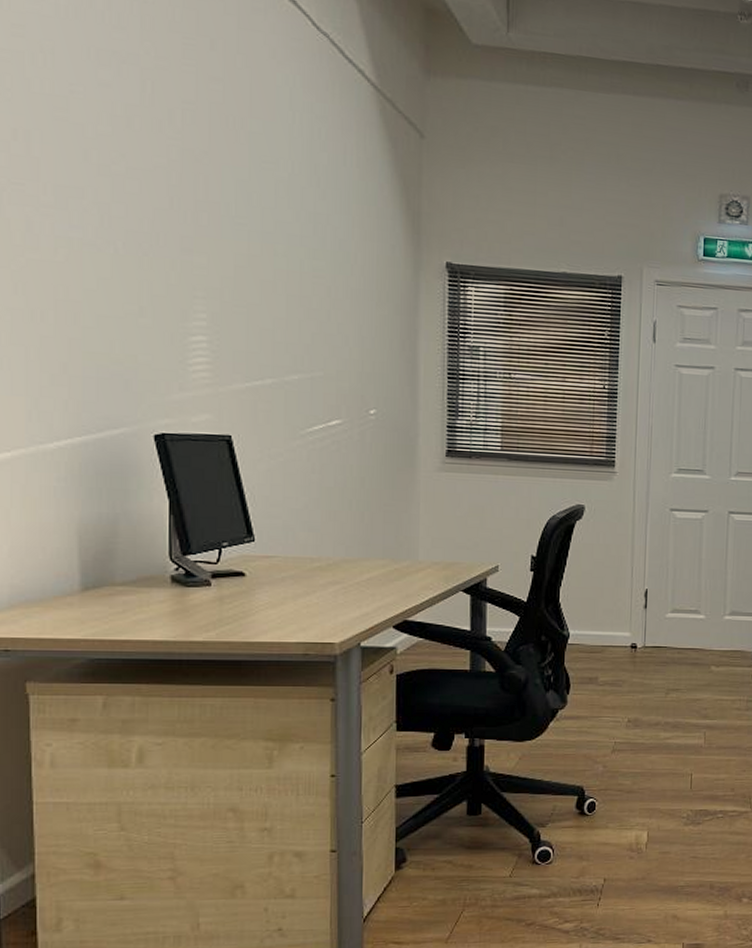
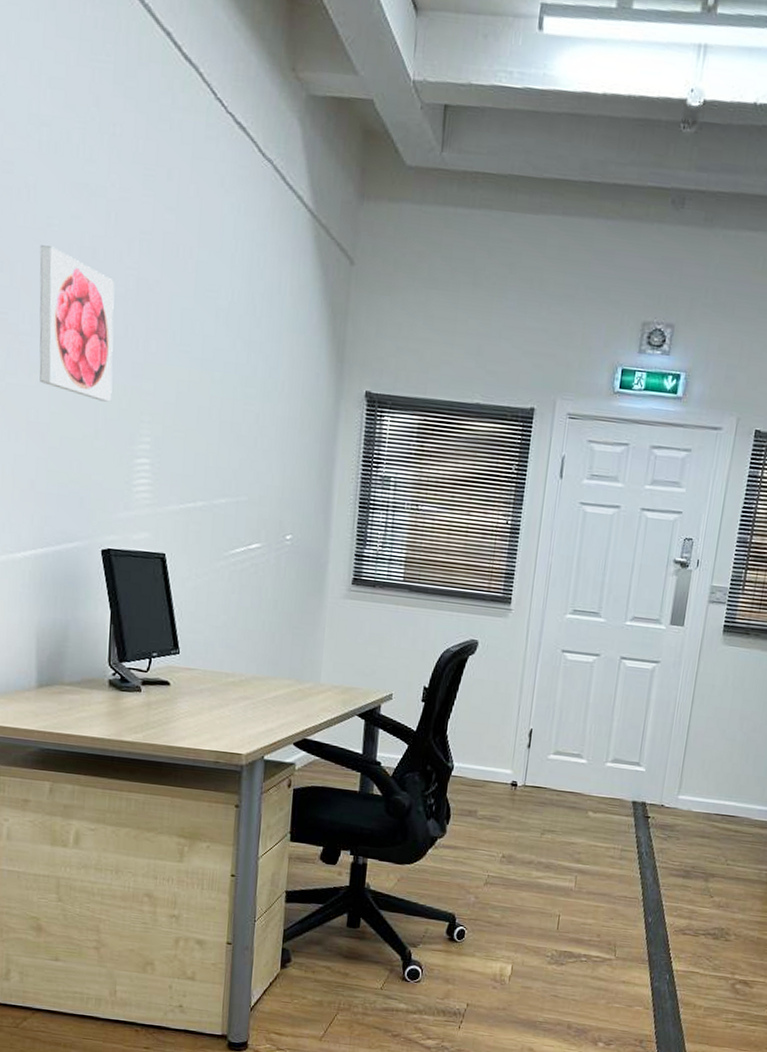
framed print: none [62,113,158,278] -> present [39,245,115,402]

